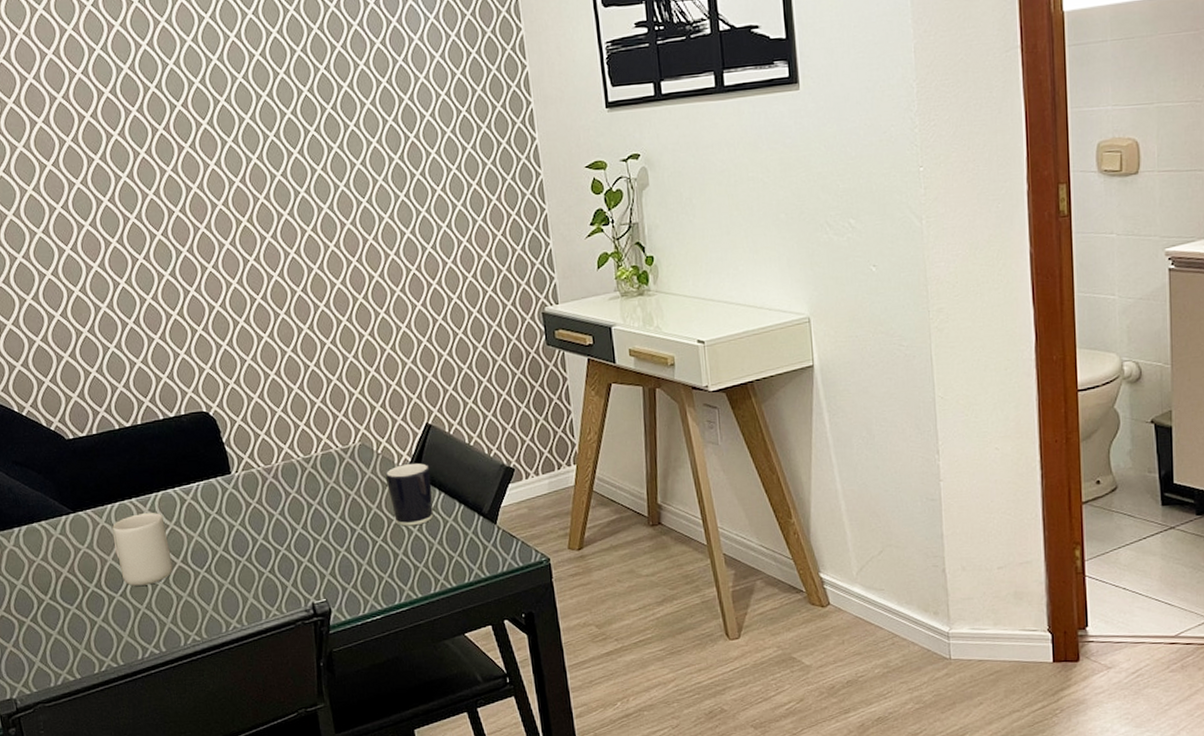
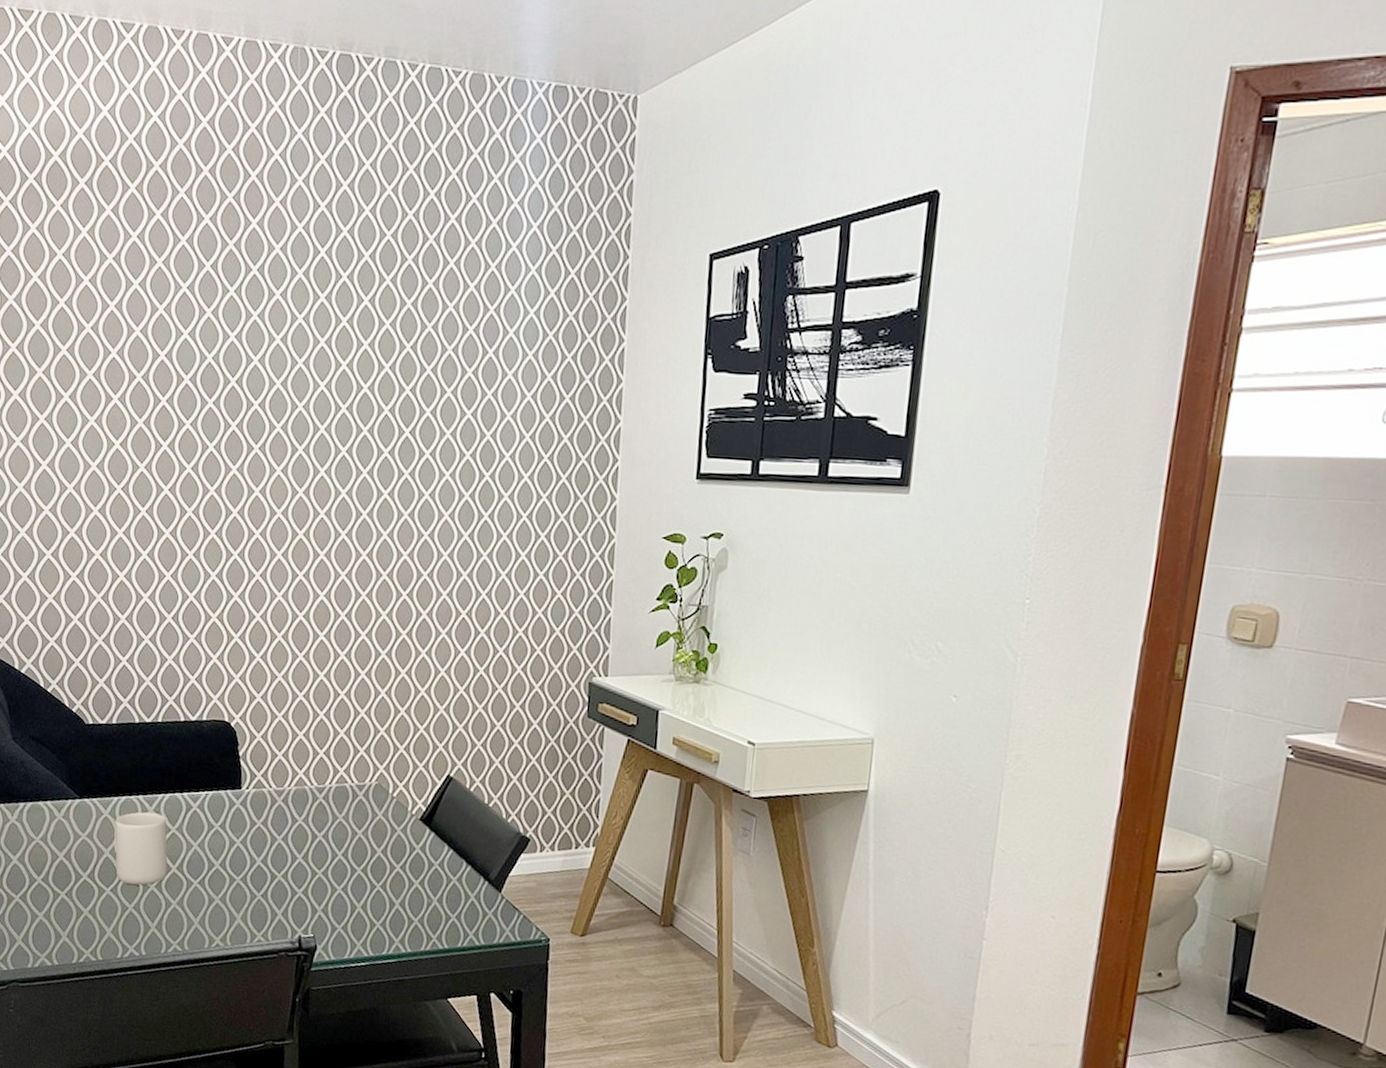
mug: present [385,462,433,527] -> none [395,812,443,878]

